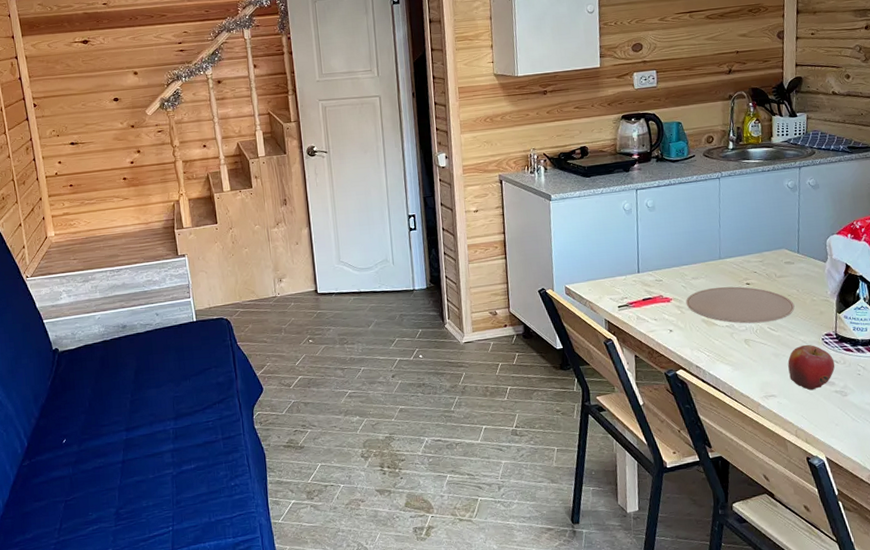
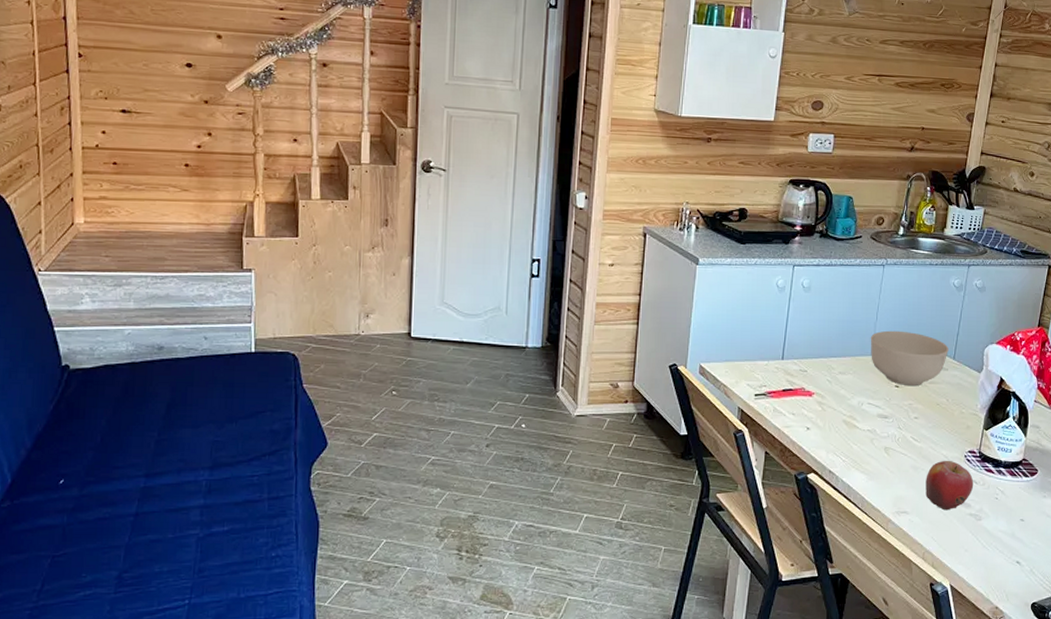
plate: present [685,286,795,324] -> none [828,386,942,431]
bowl: none [716,234,792,282] -> present [870,330,949,386]

